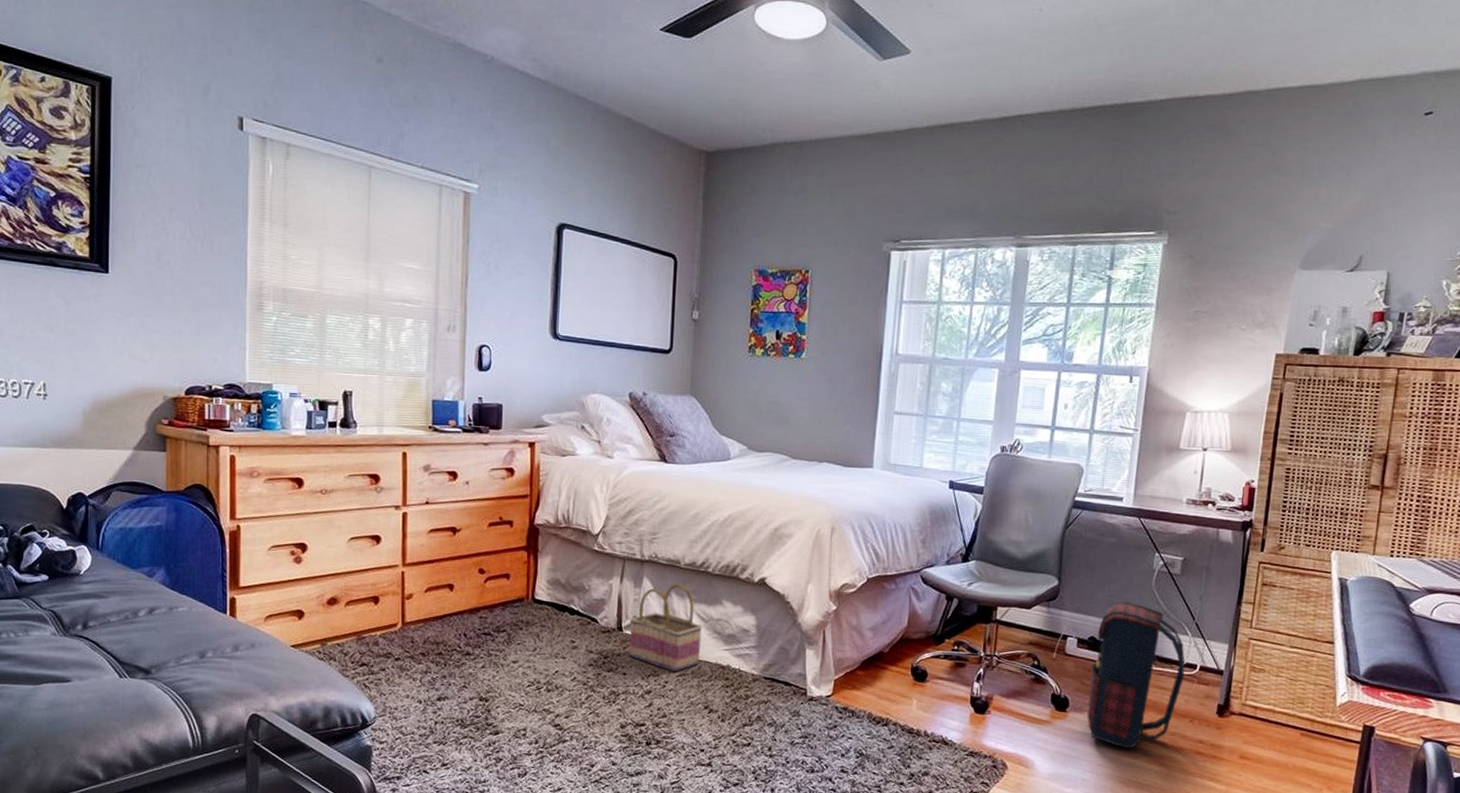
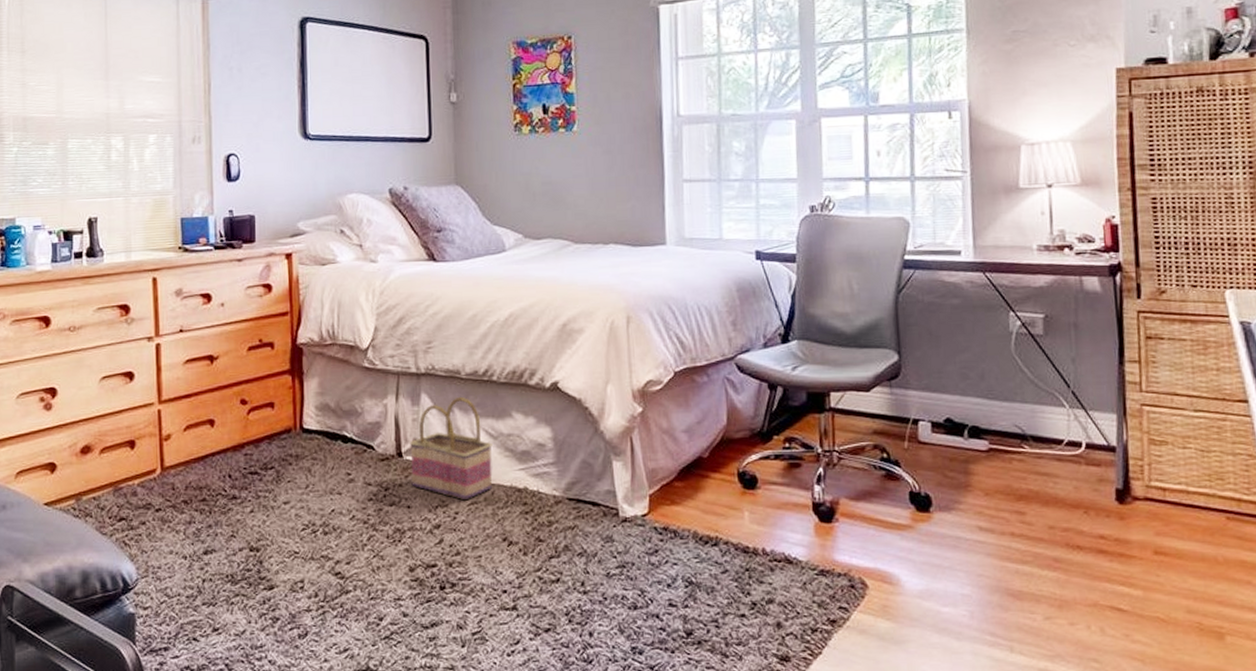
satchel: present [1086,601,1185,749] -> none [951,372,1068,552]

